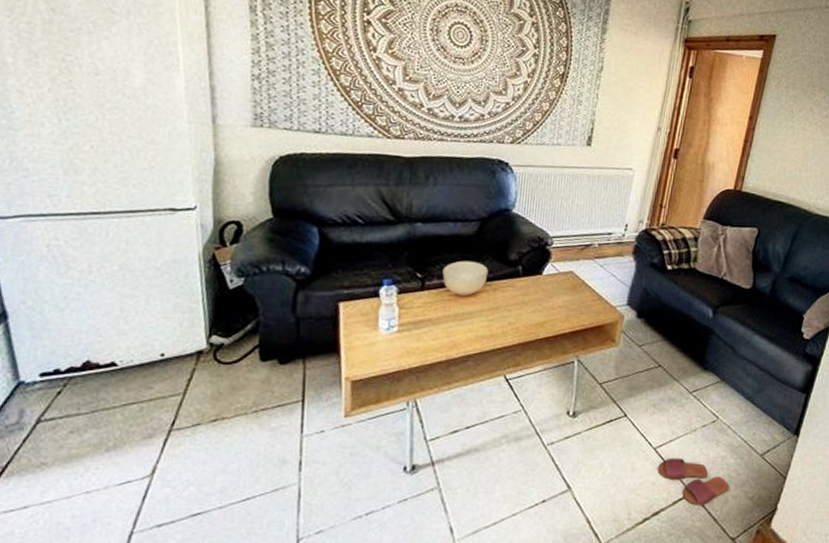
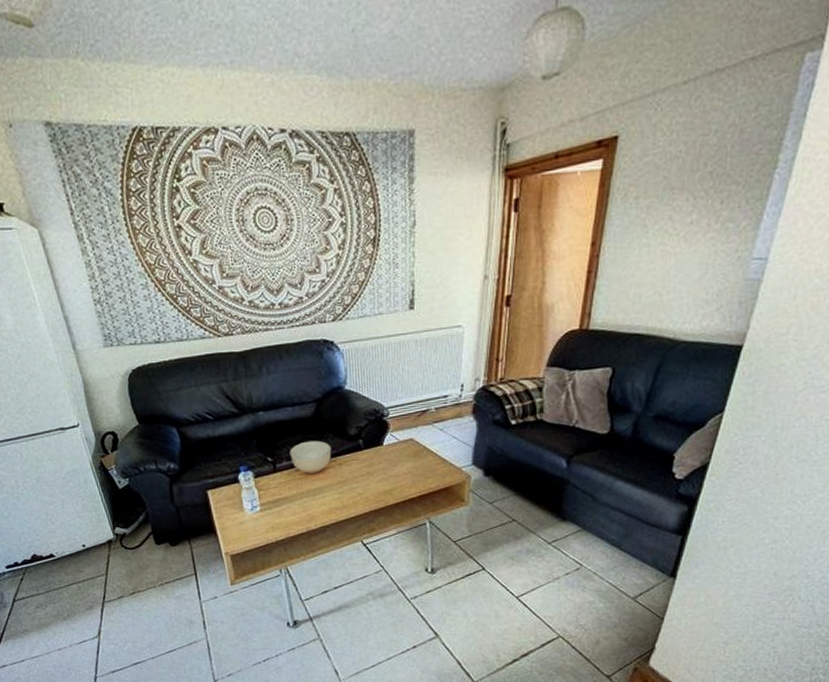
slippers: present [658,458,729,506] -> none [522,604,600,647]

